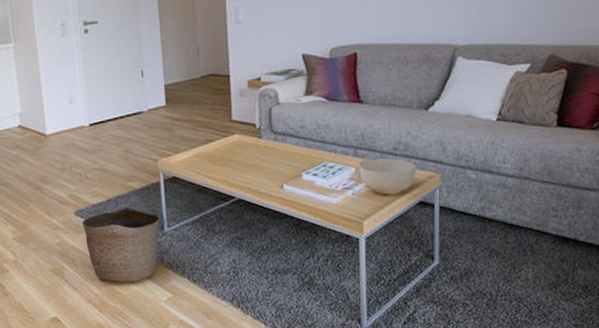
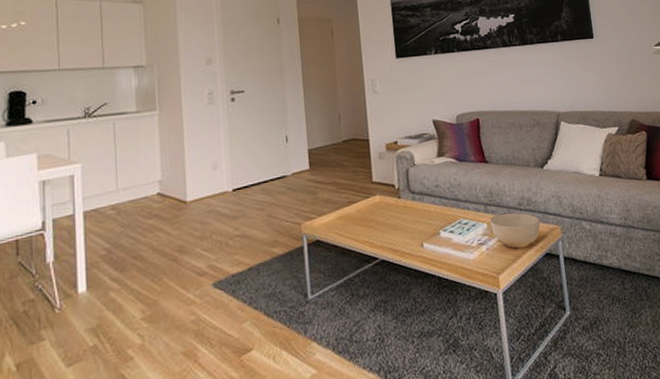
basket: present [82,207,160,282] -> none [221,275,304,361]

